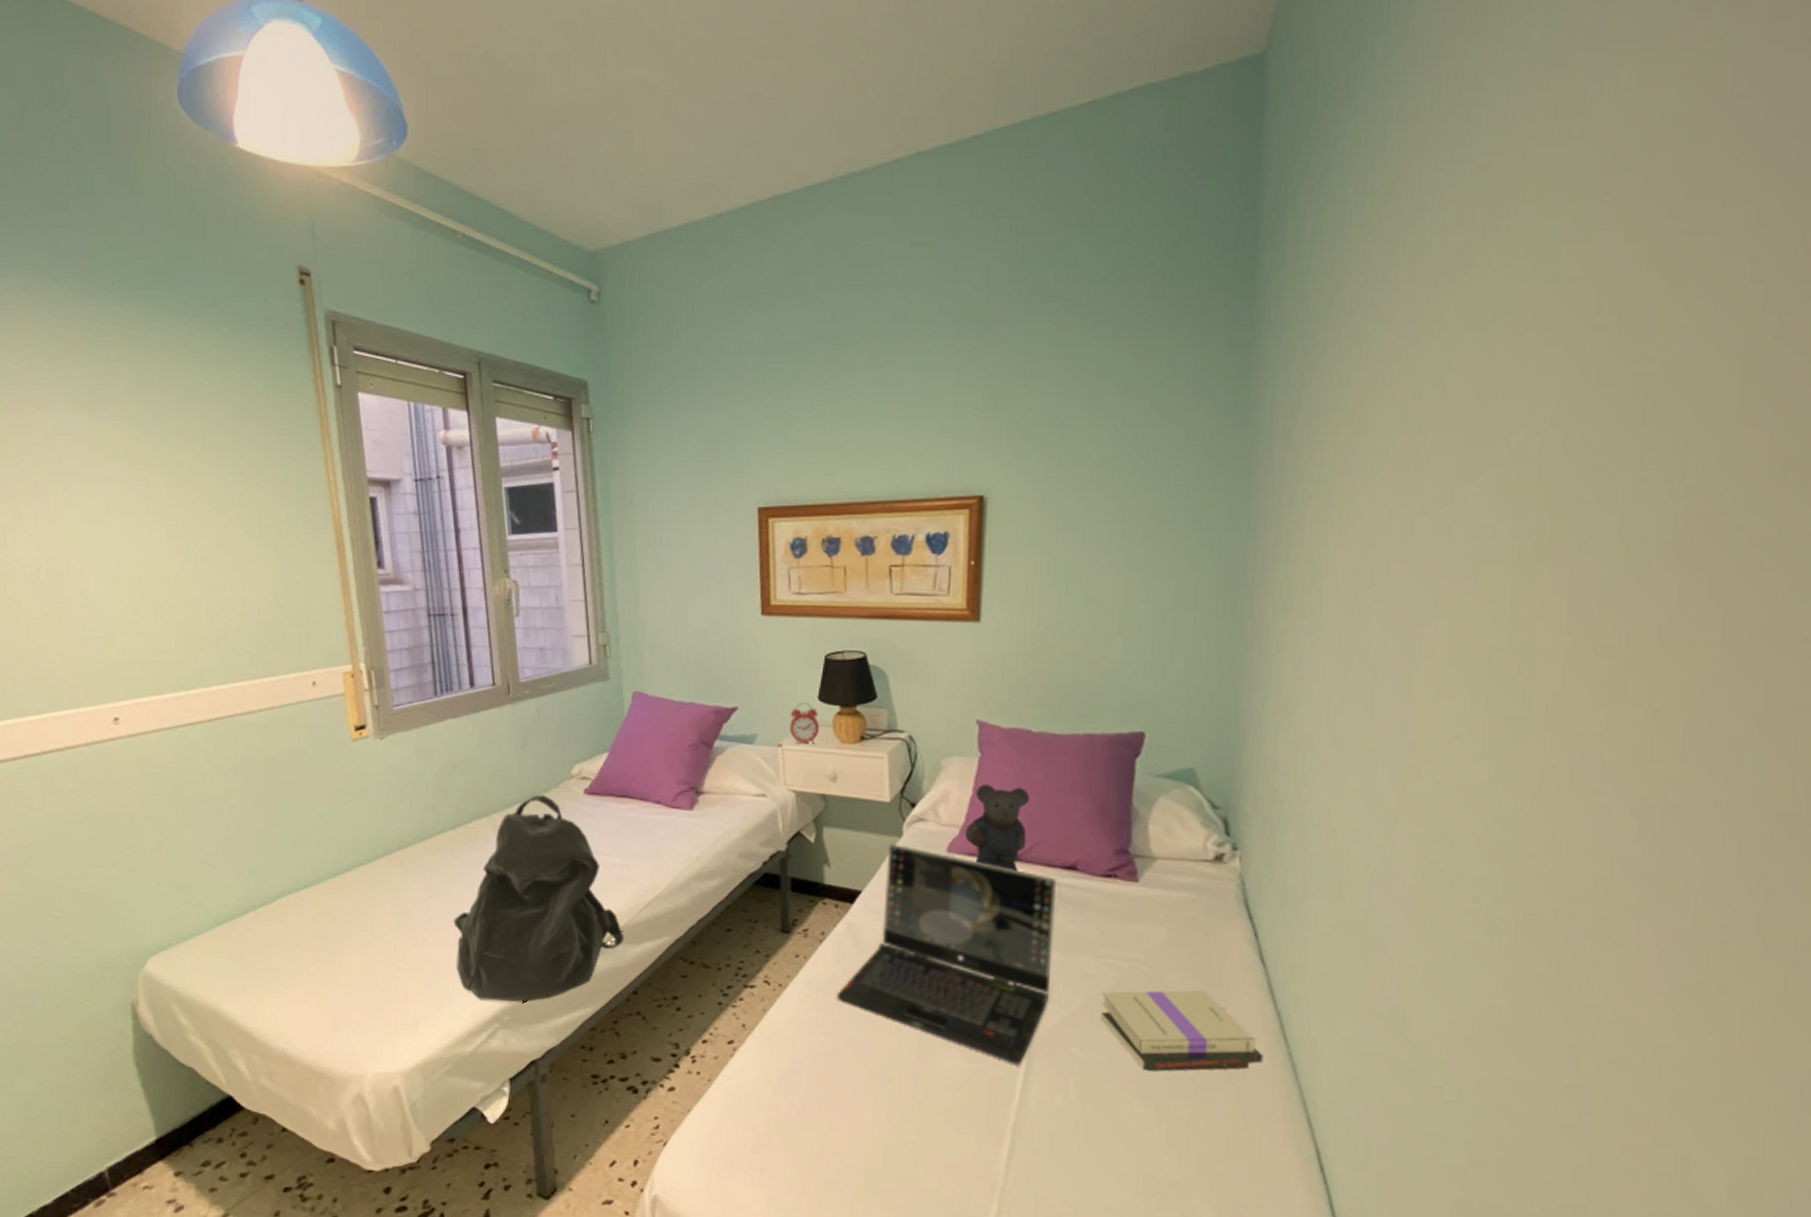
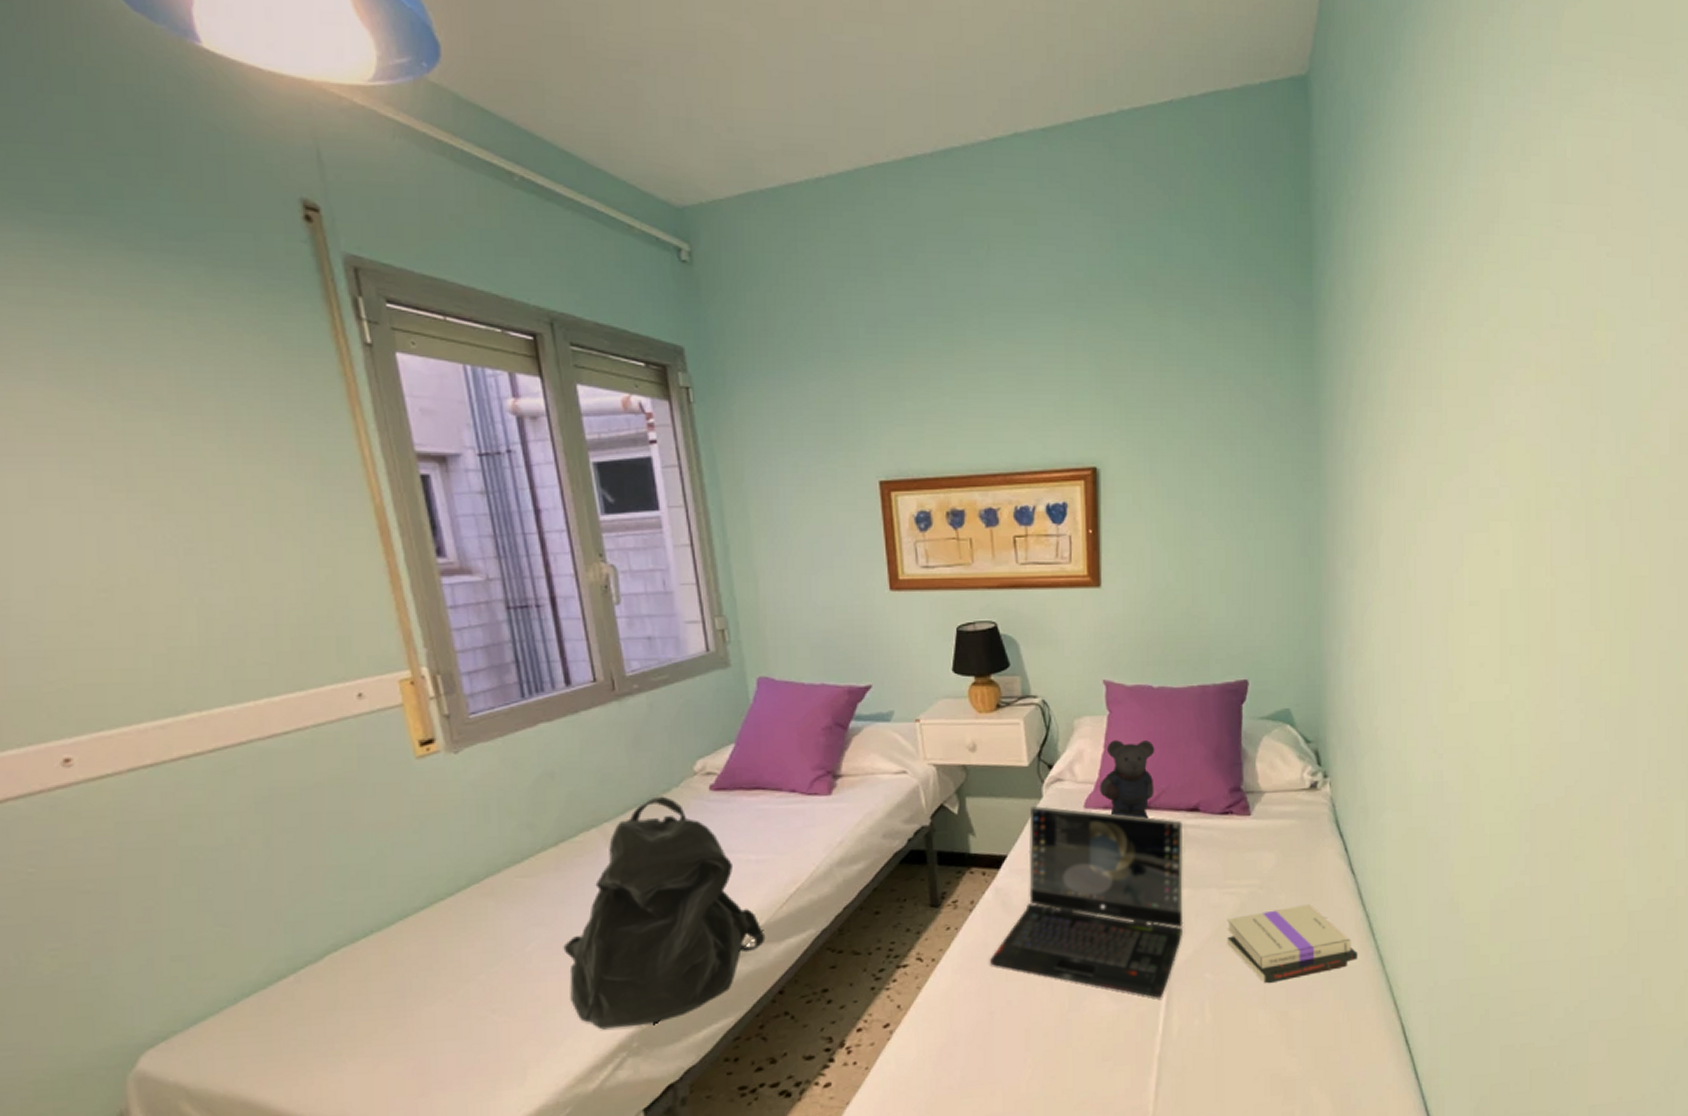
alarm clock: present [789,702,820,744] -> none [925,675,957,717]

